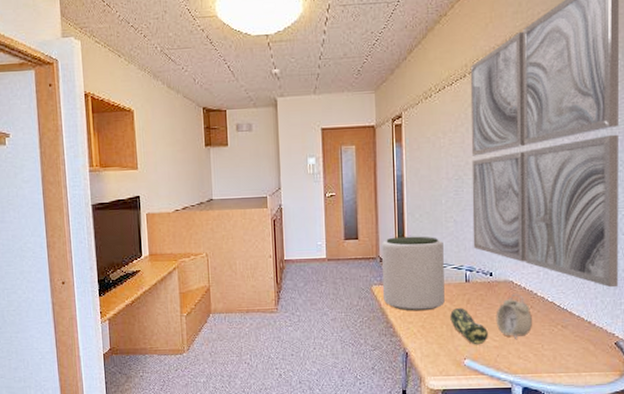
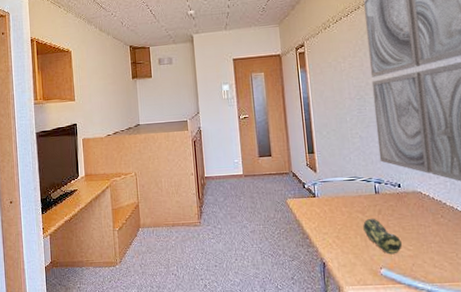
plant pot: present [381,236,445,311] -> none [293,151,357,223]
alarm clock: present [496,294,532,339] -> none [407,204,445,248]

